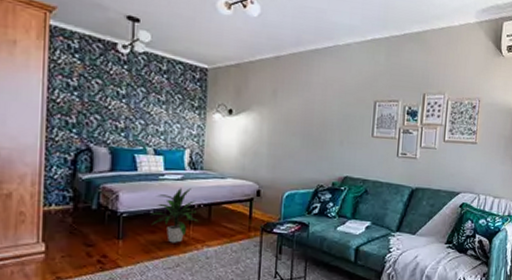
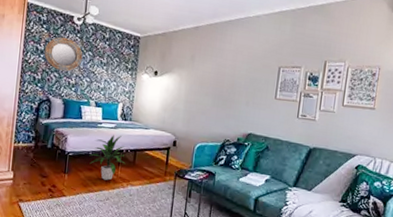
home mirror: none [77,69,133,113] -> present [43,37,83,72]

